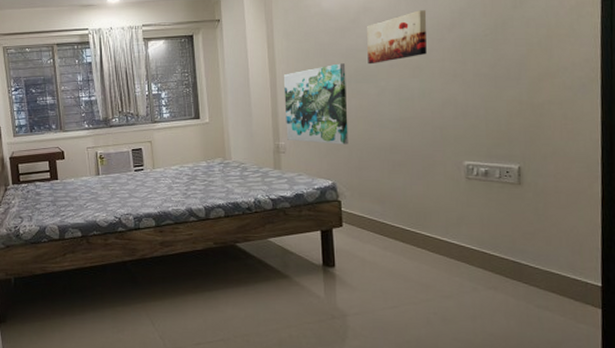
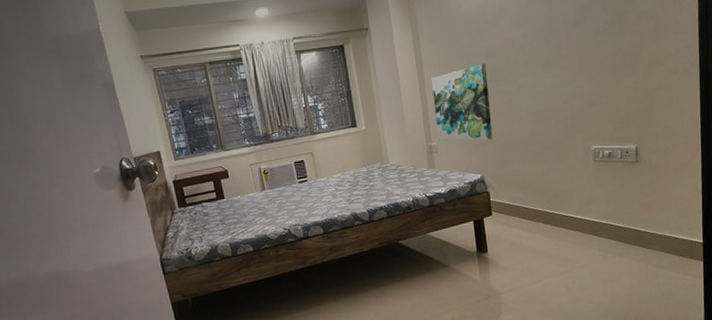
wall art: present [366,10,427,65] -> none [502,9,556,63]

